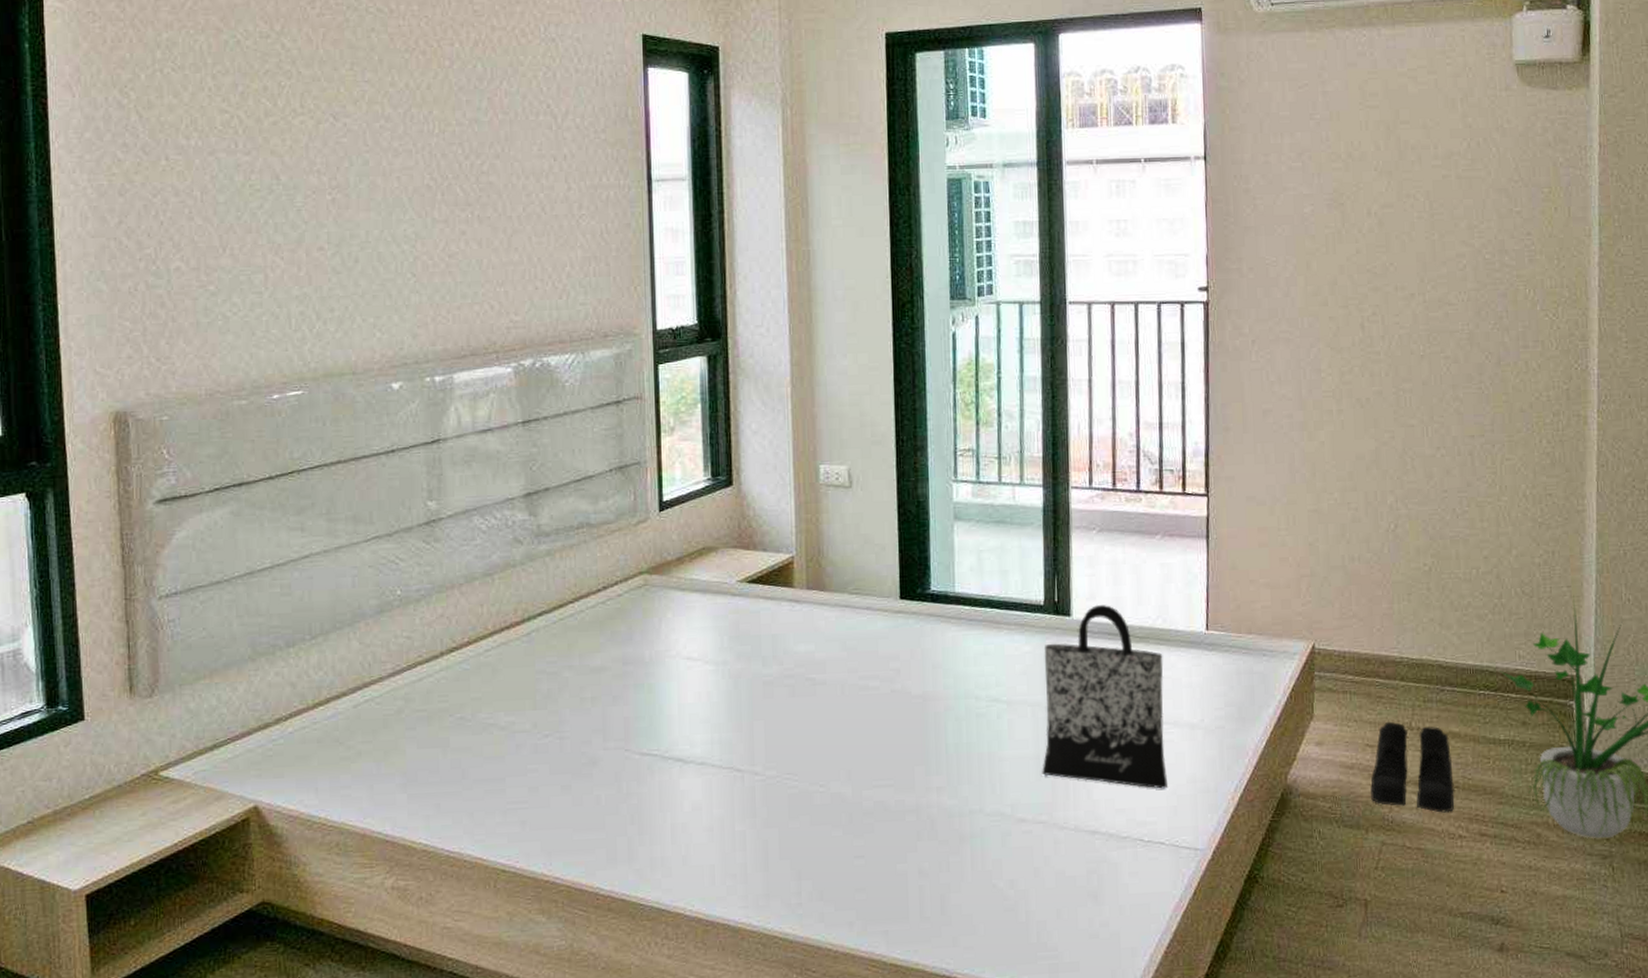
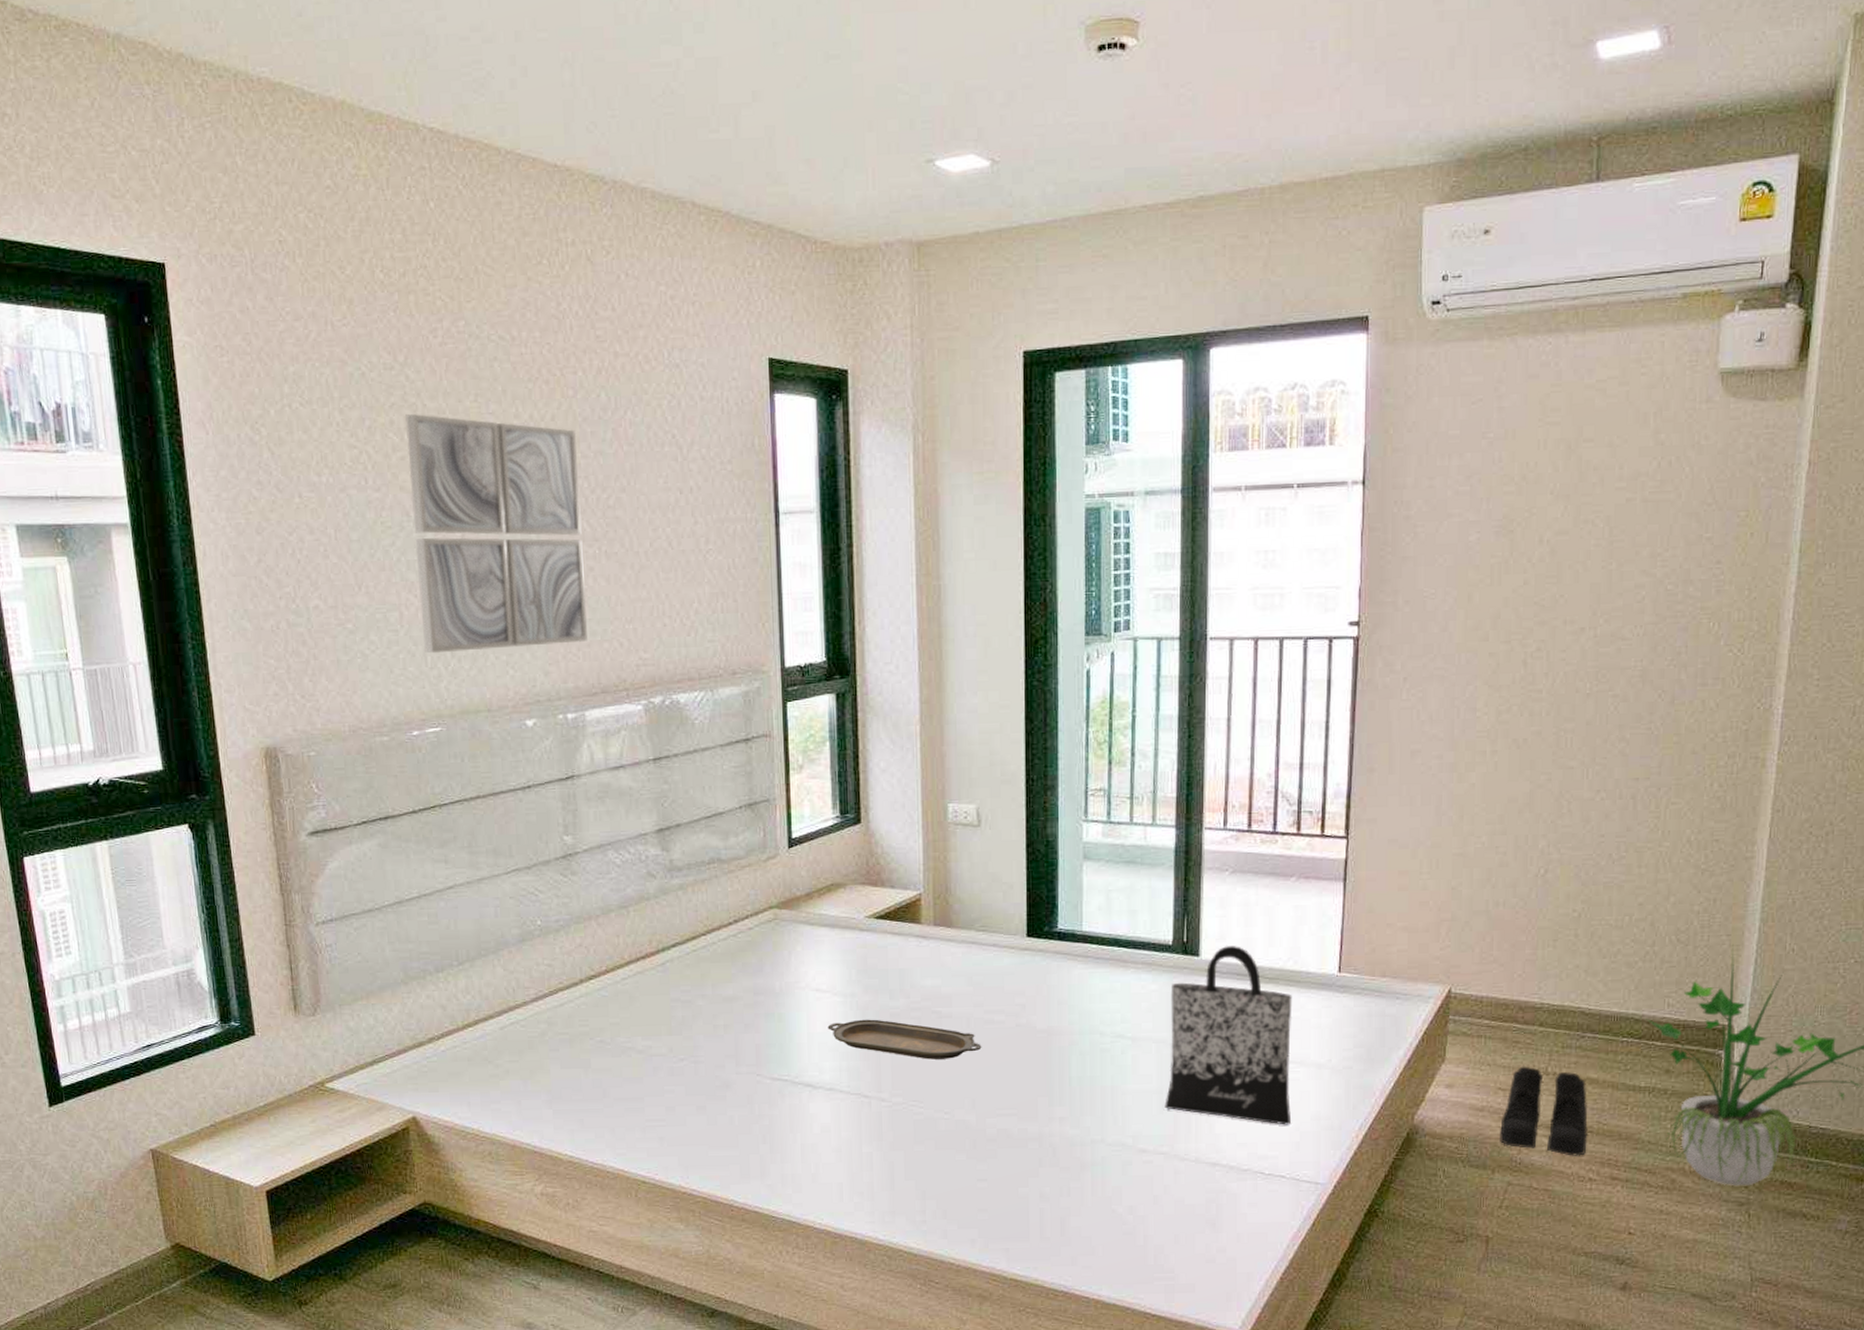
wall art: none [280,81,458,316] -> present [405,414,587,654]
serving tray: none [699,688,857,729] -> present [827,1019,982,1060]

